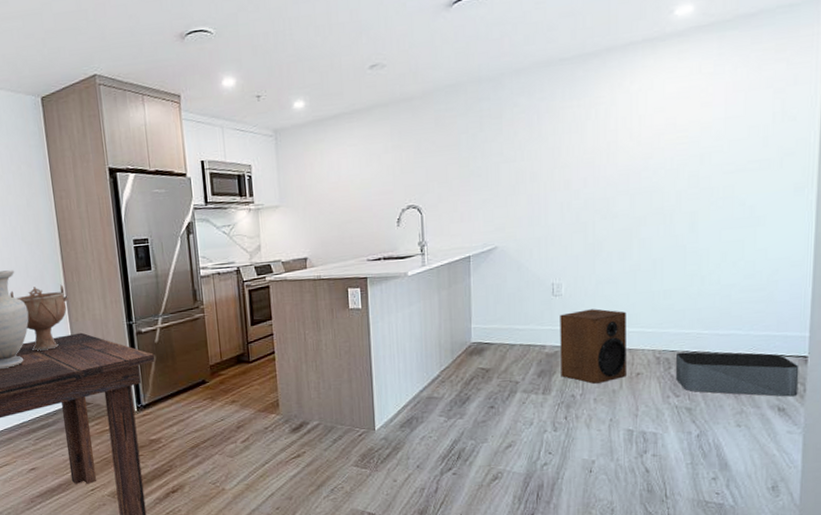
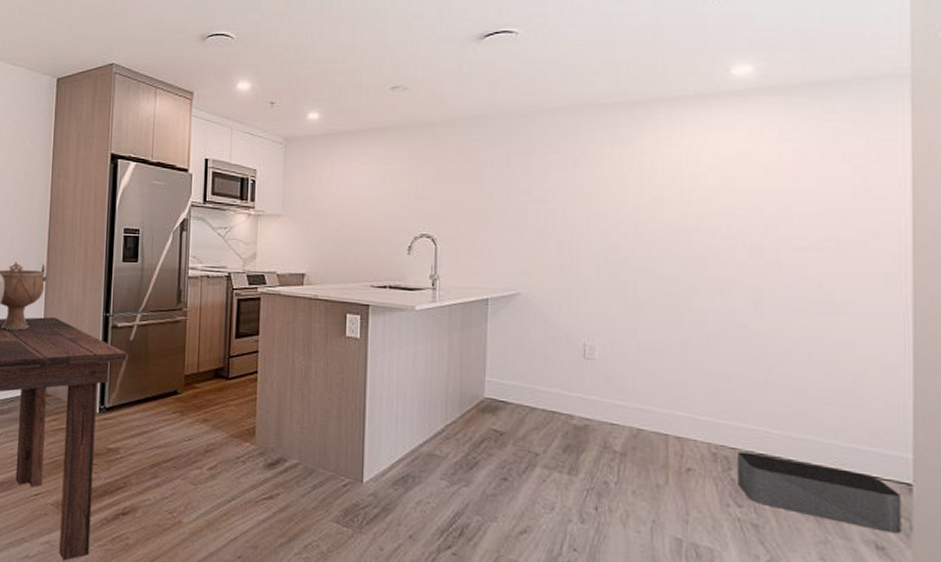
speaker: present [560,309,626,384] -> none [591,380,674,473]

